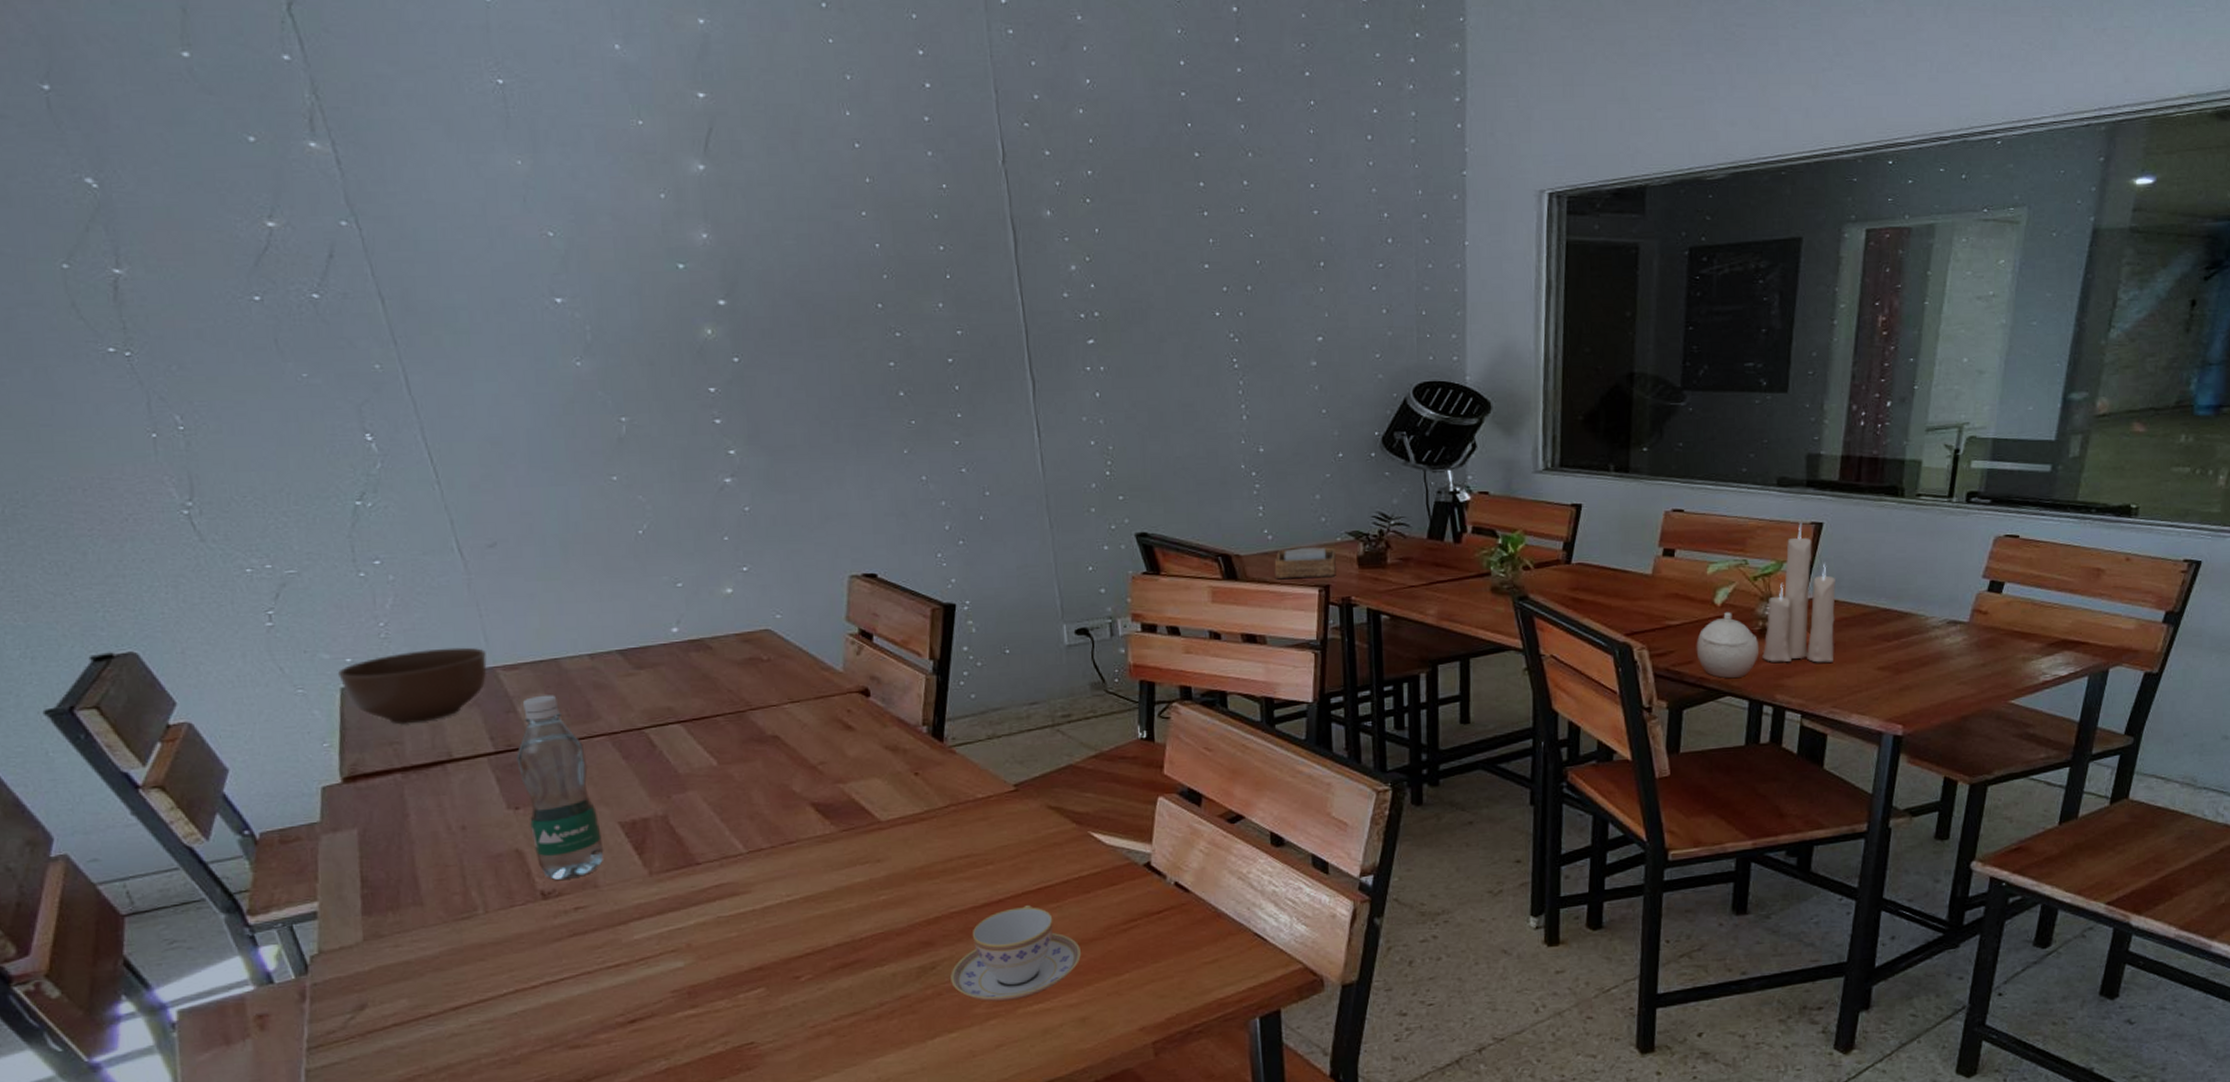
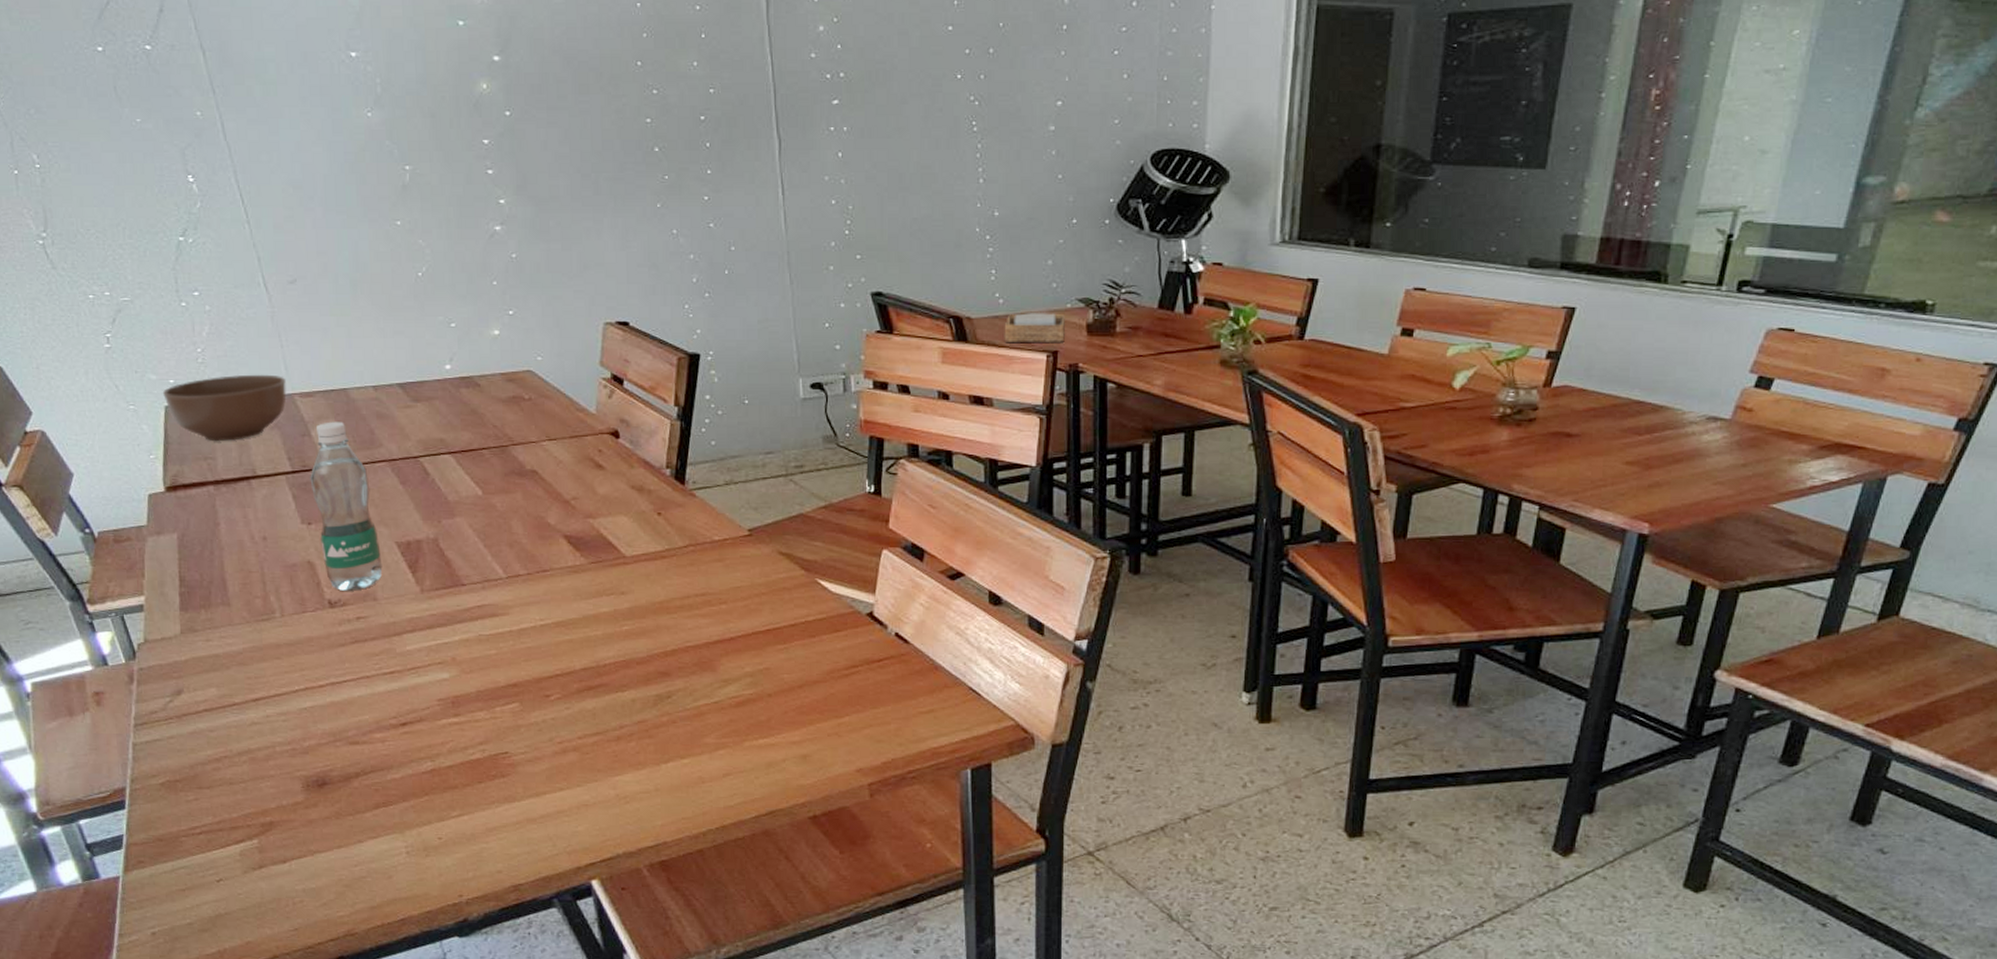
teacup: present [950,904,1081,1002] -> none [684,644,804,734]
sugar bowl: present [1696,611,1760,678] -> none [1430,396,1498,464]
candle: present [1762,522,1836,663] -> none [1501,306,1585,454]

